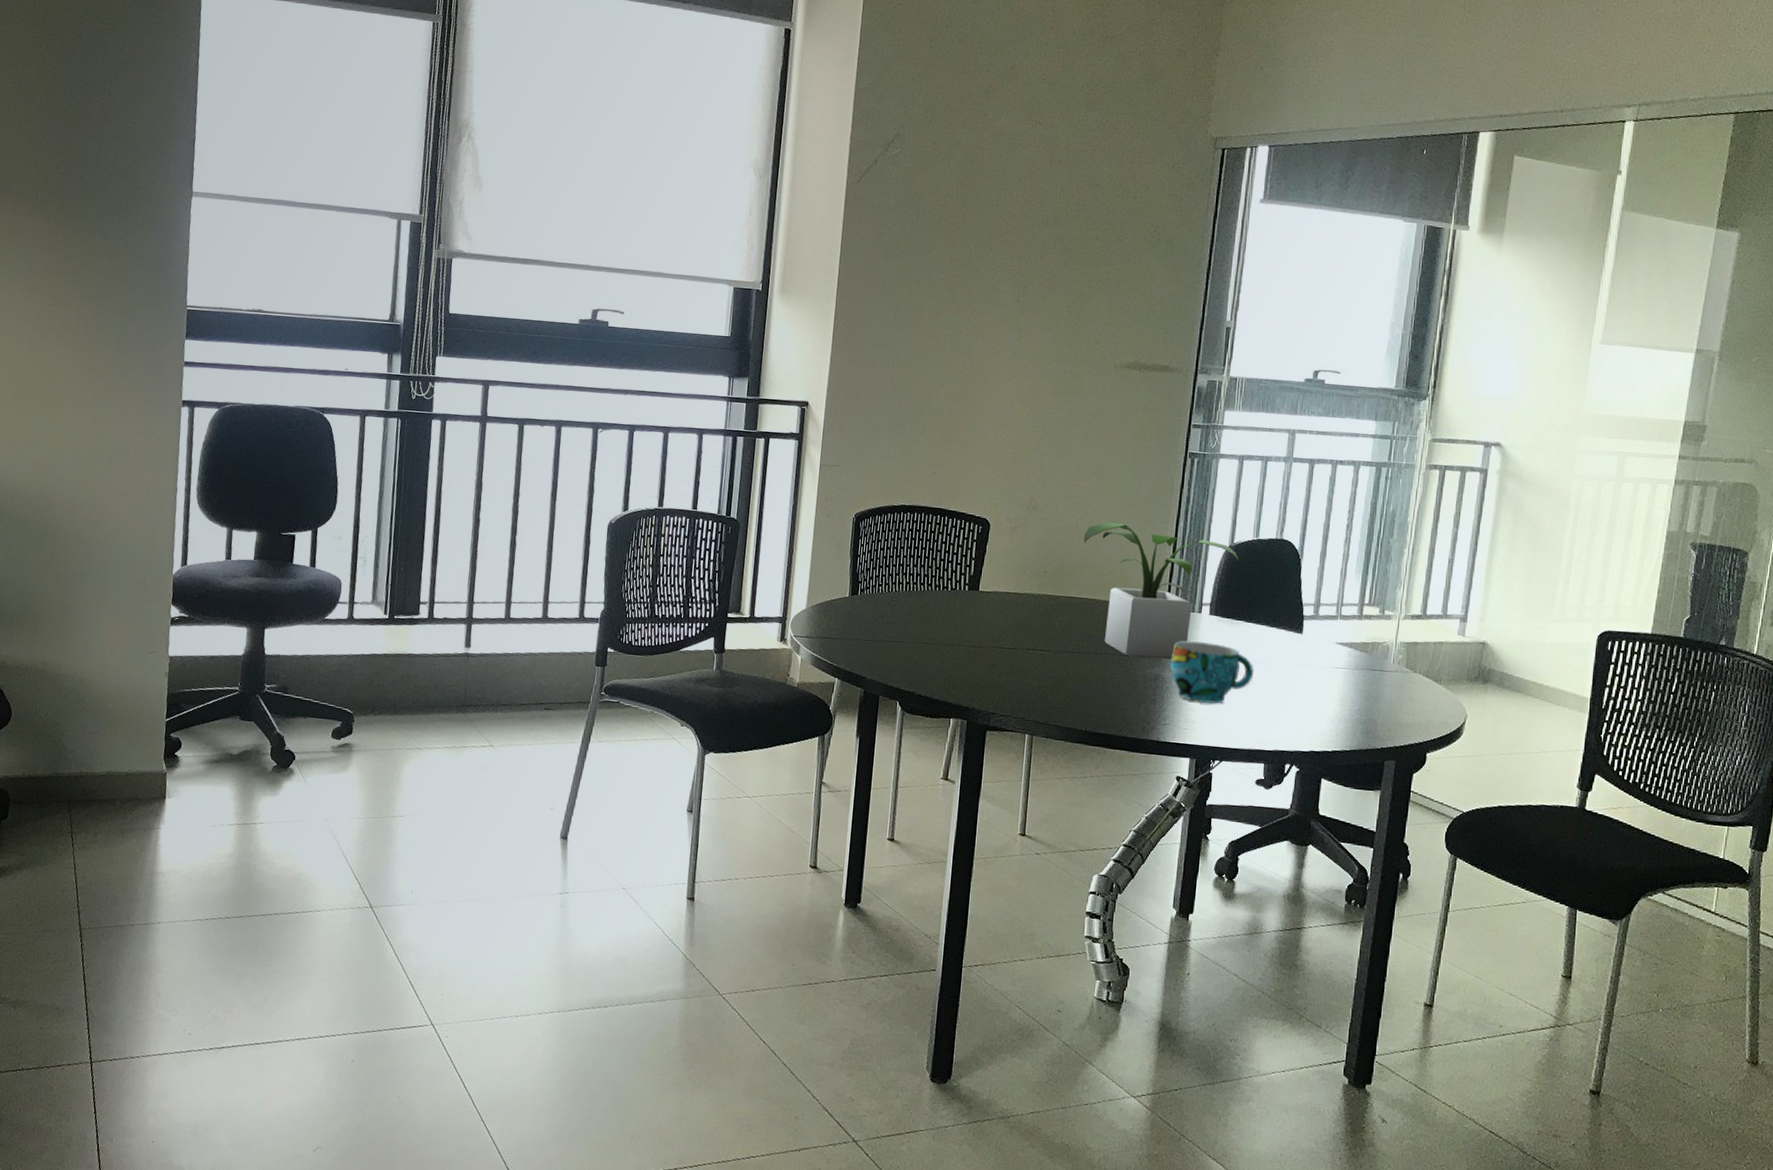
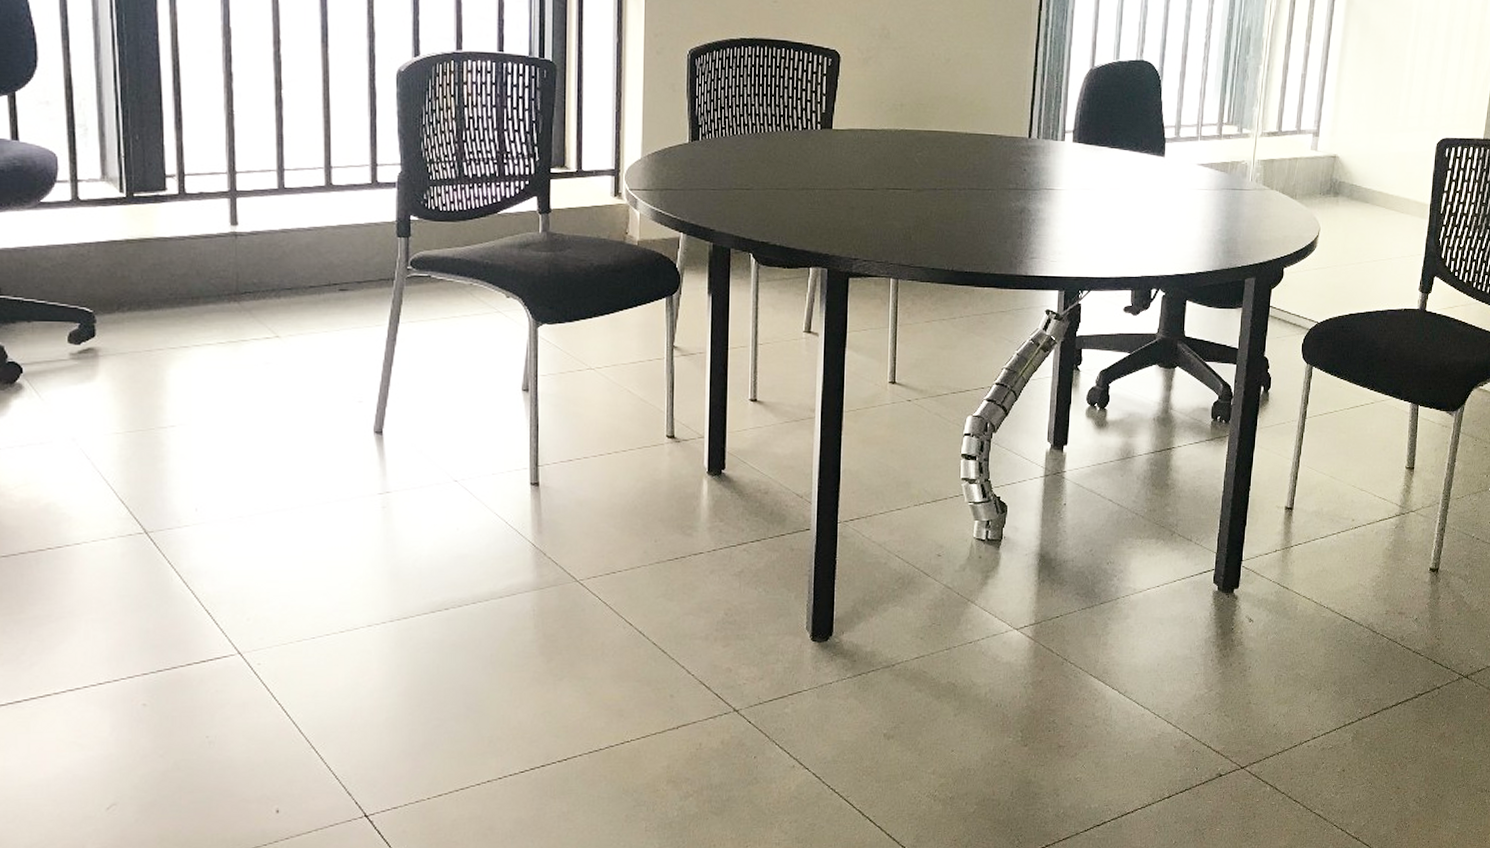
potted plant: present [1083,522,1239,659] -> none [940,49,1100,191]
cup: present [1171,640,1253,704] -> none [1036,170,1118,233]

